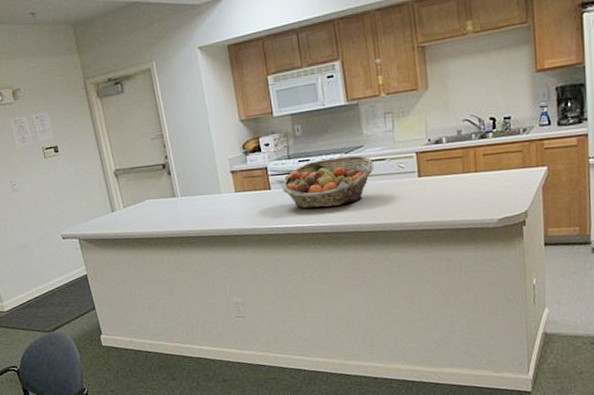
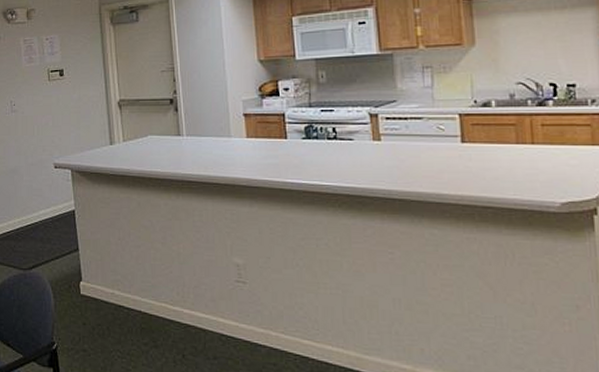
fruit basket: present [281,155,374,209] -> none [299,110,409,166]

